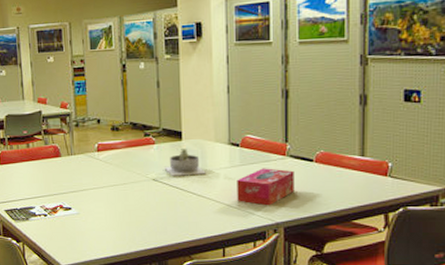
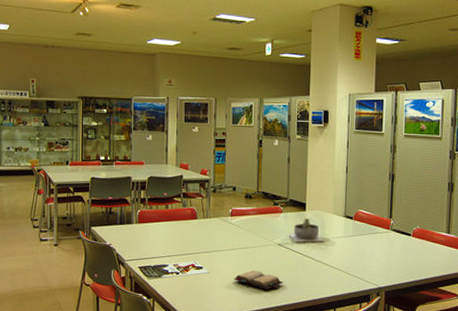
hardback book: none [106,209,162,229] -> present [234,270,283,290]
tissue box: present [237,168,295,206] -> none [348,239,396,272]

